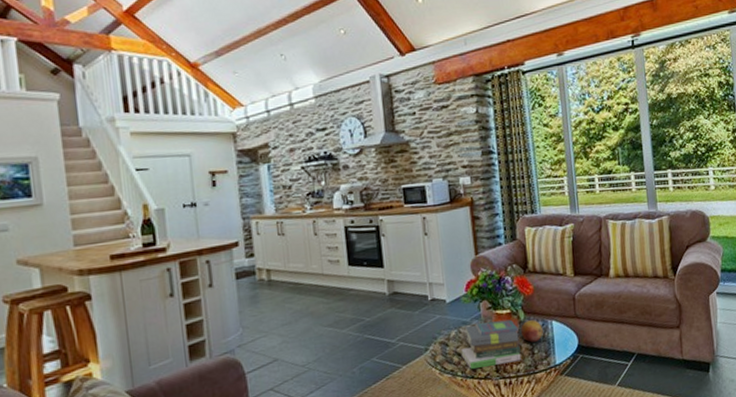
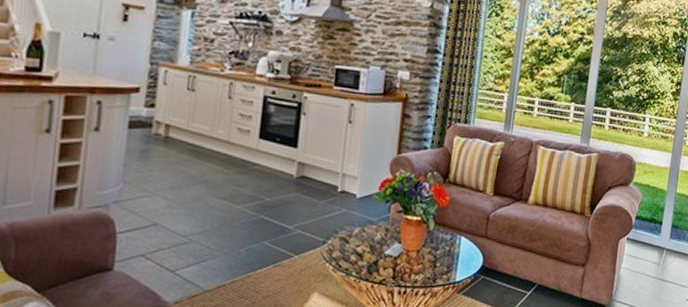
books: present [461,319,521,369] -> none [360,224,425,272]
fruit: present [520,320,543,343] -> none [426,232,450,255]

